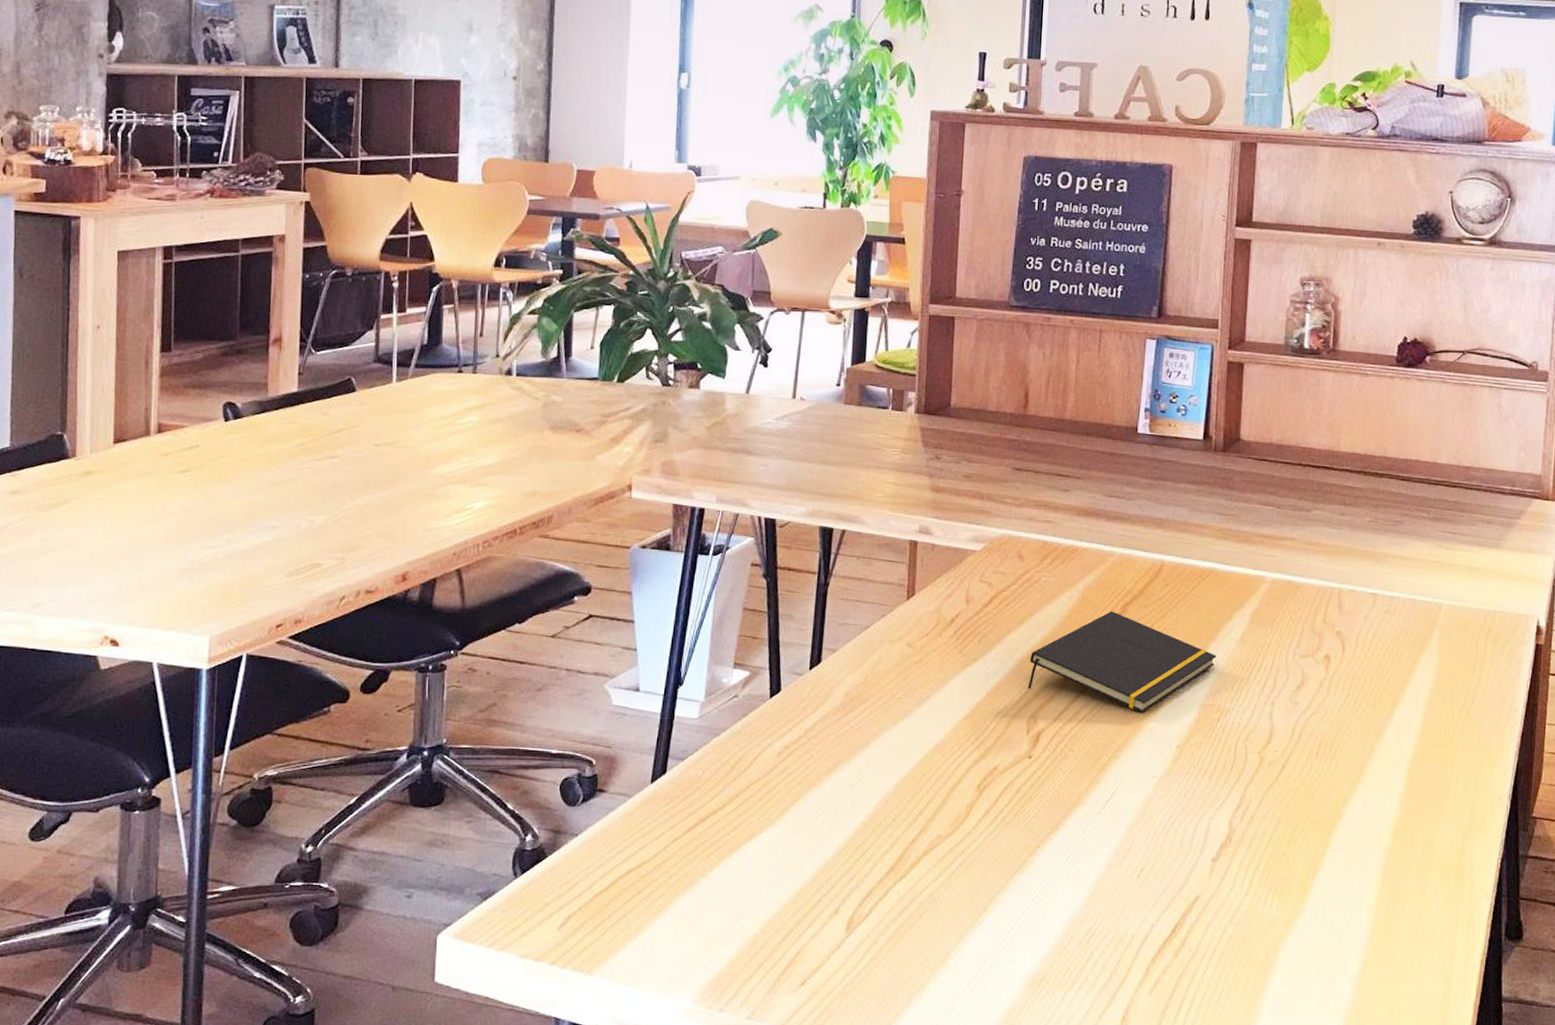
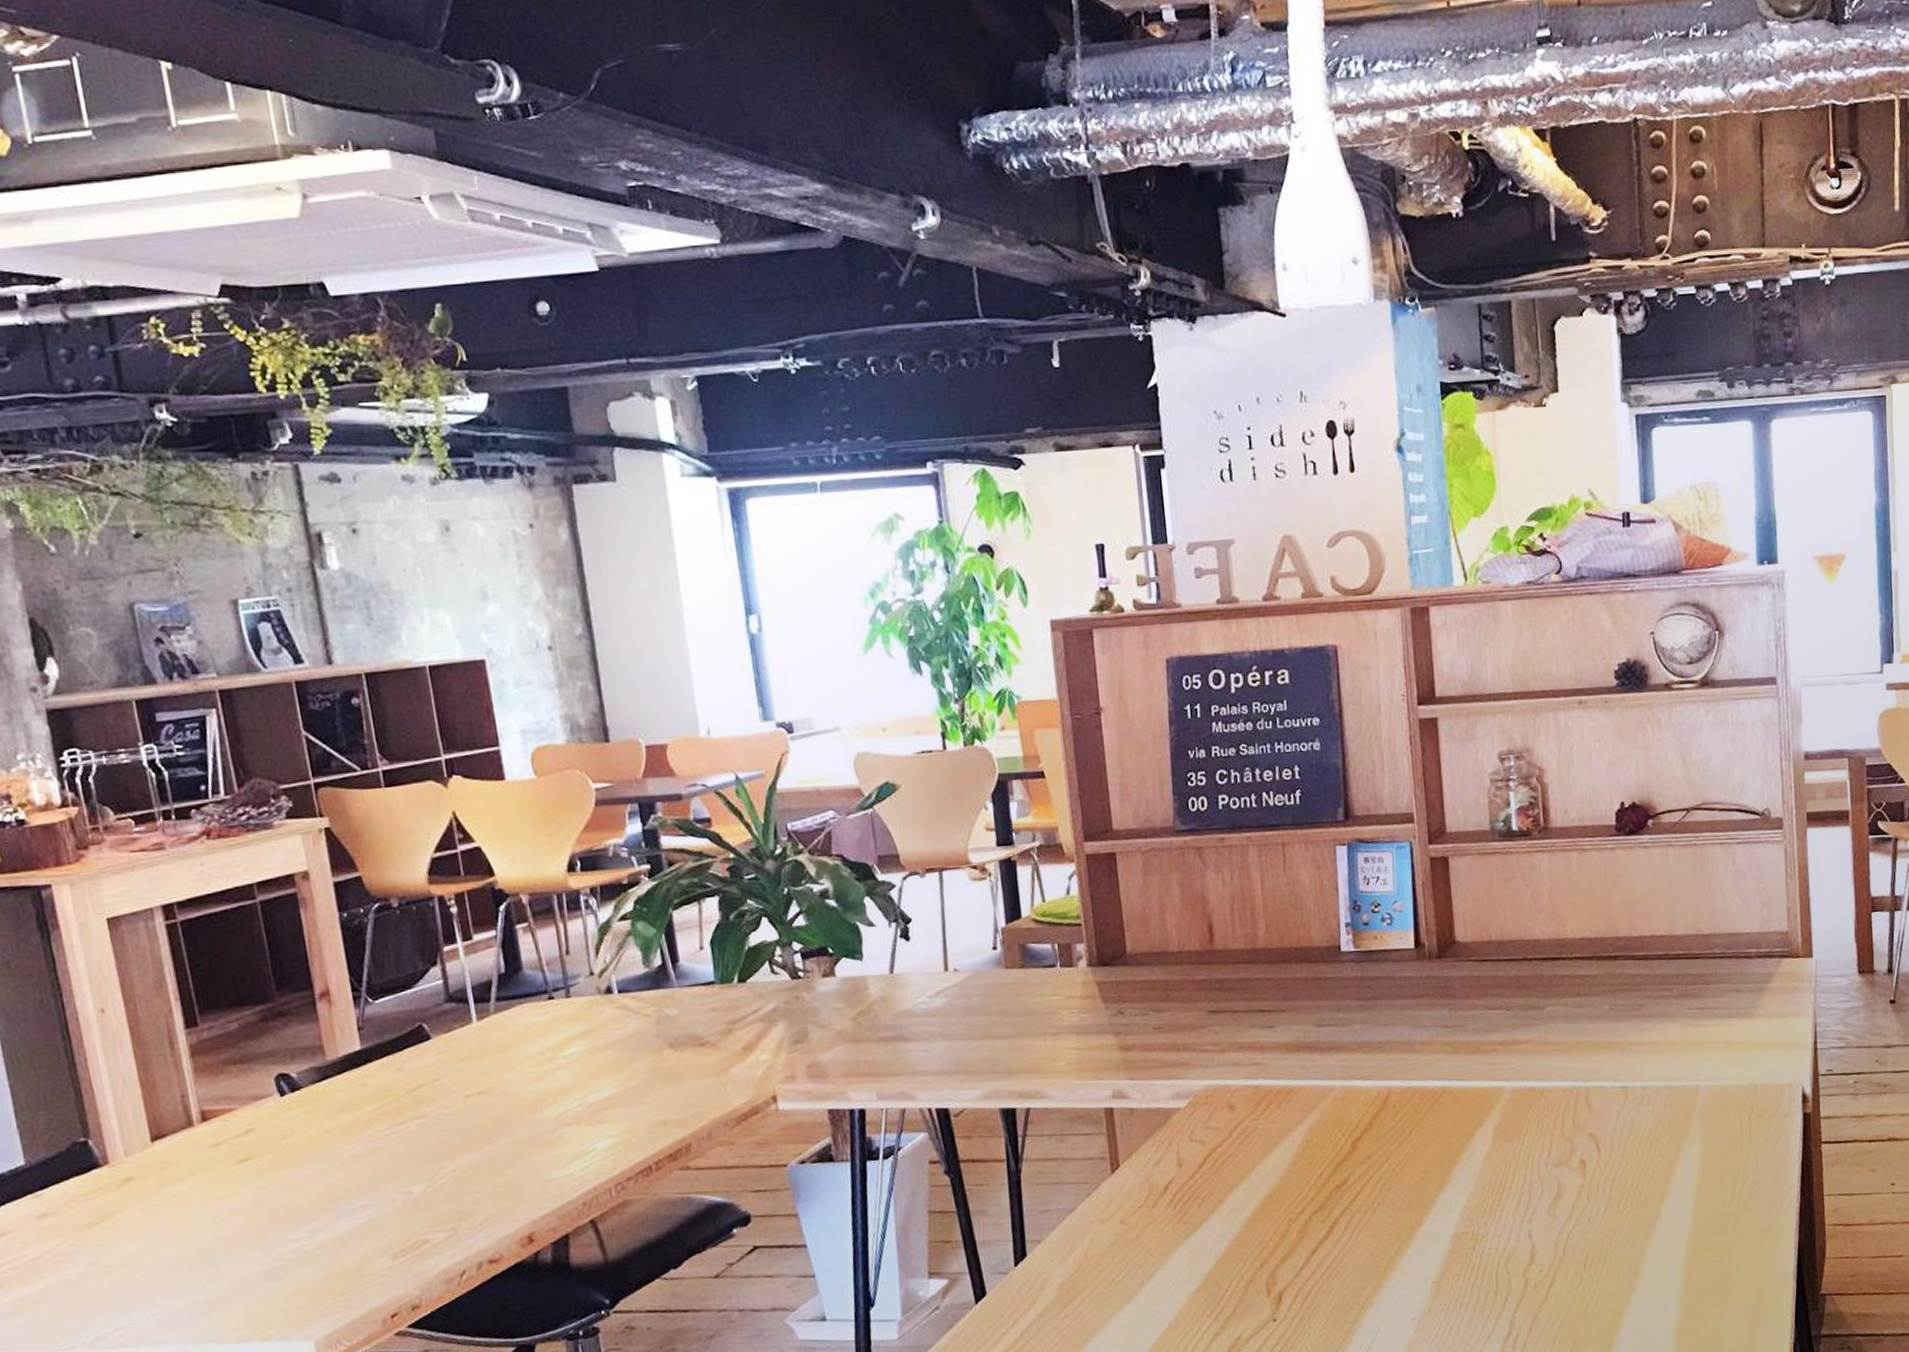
notepad: present [1027,611,1216,713] -> none [1258,1149,1462,1254]

